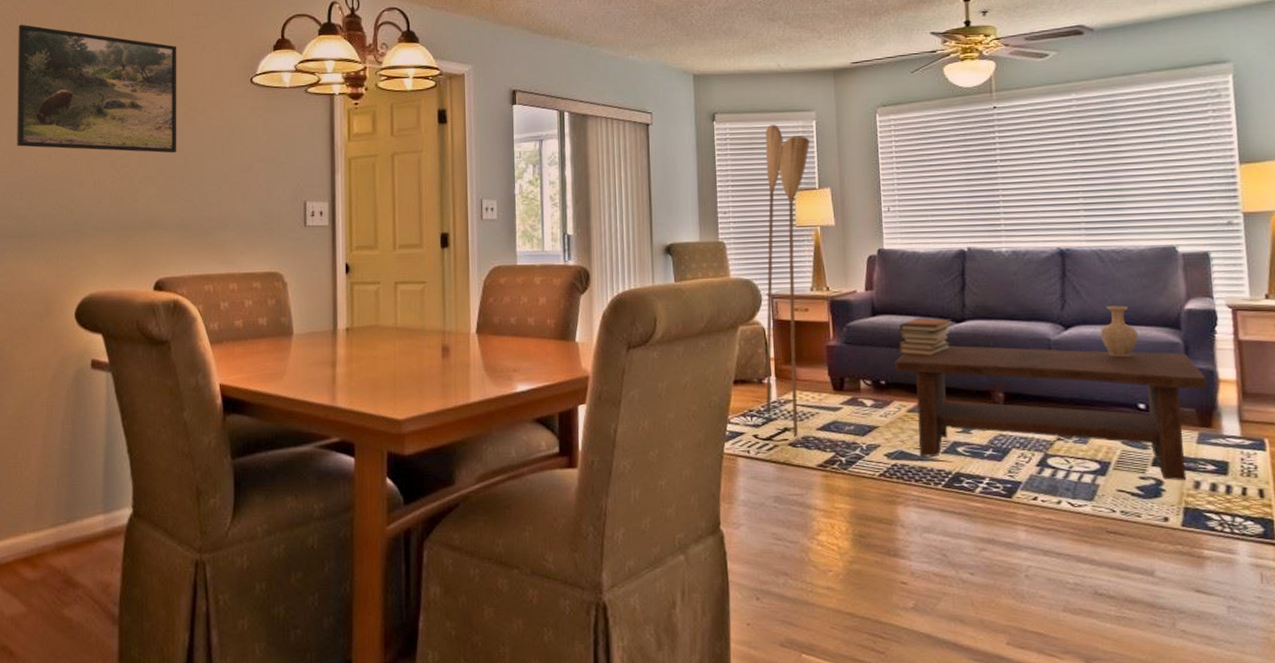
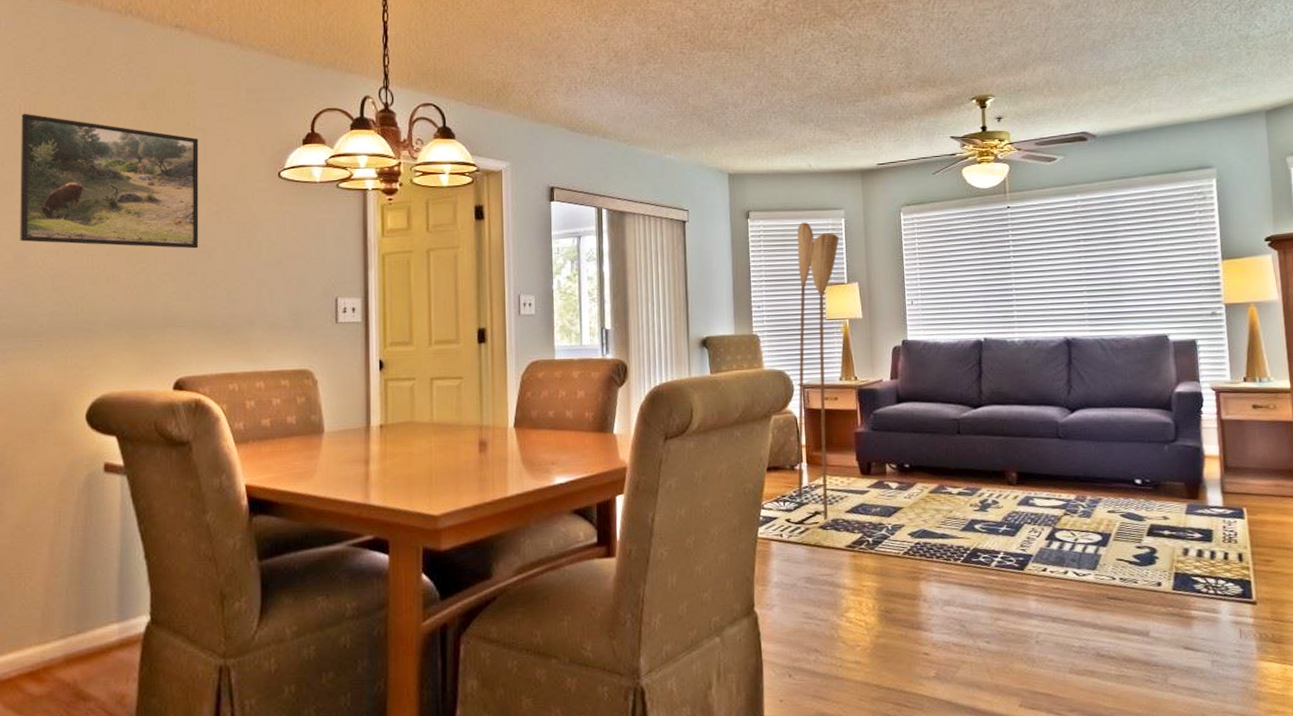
coffee table: present [895,345,1208,481] -> none [918,429,1195,549]
book stack: present [898,317,952,356] -> none [920,404,970,440]
vase: present [1100,306,1138,358] -> none [1102,390,1135,438]

